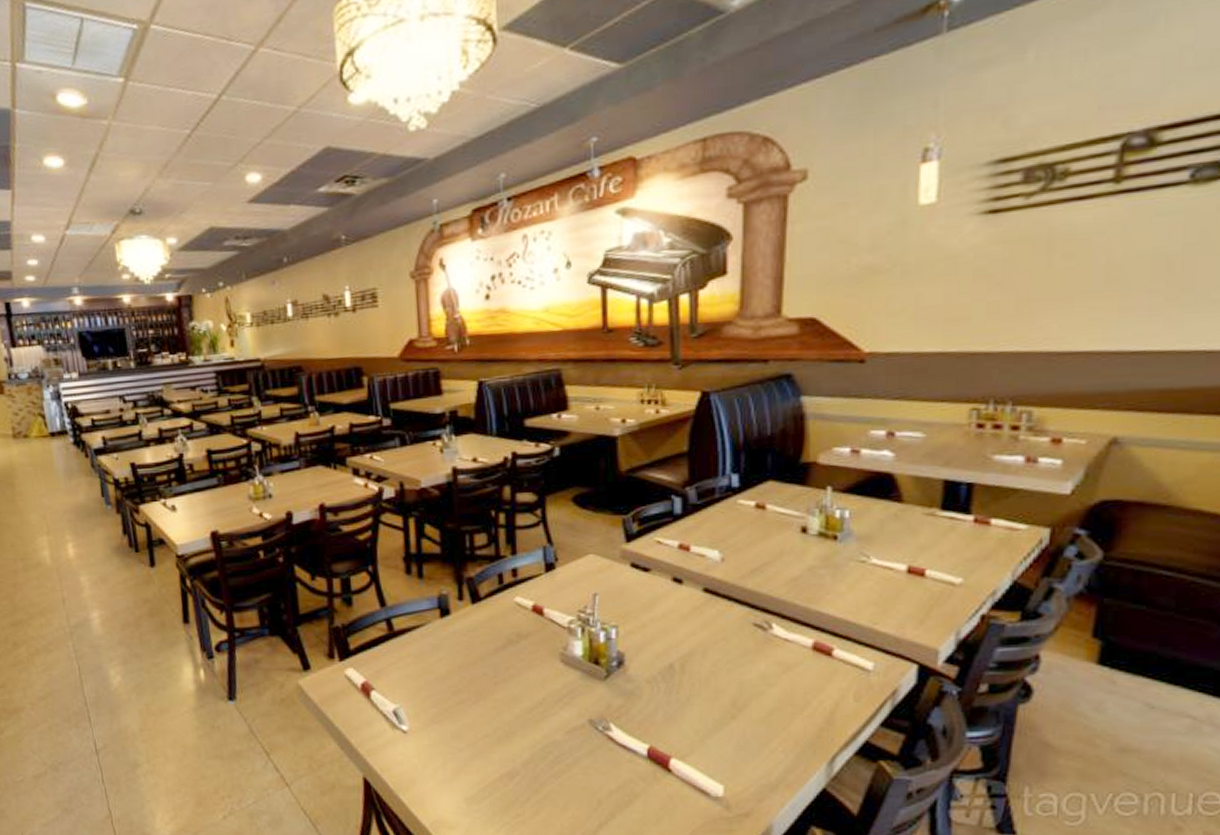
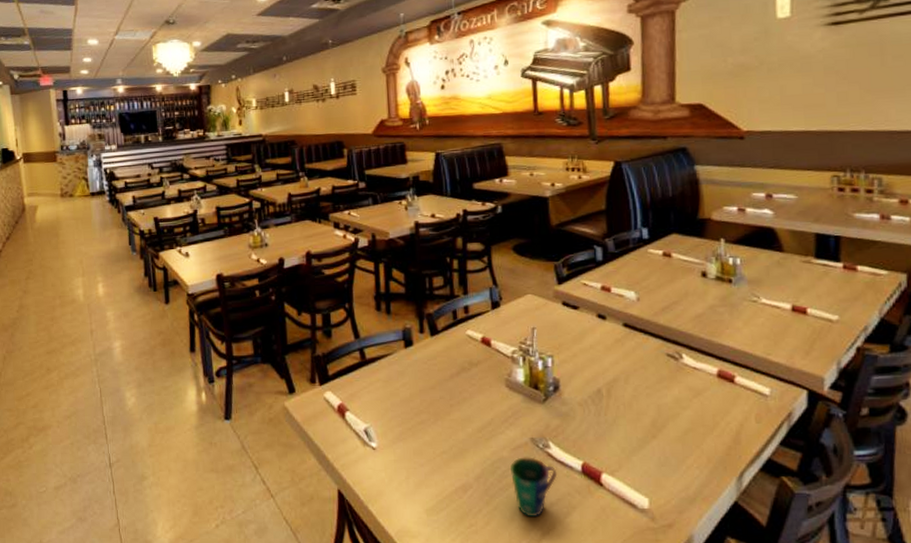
cup: none [564,740,619,805] -> present [510,457,558,516]

